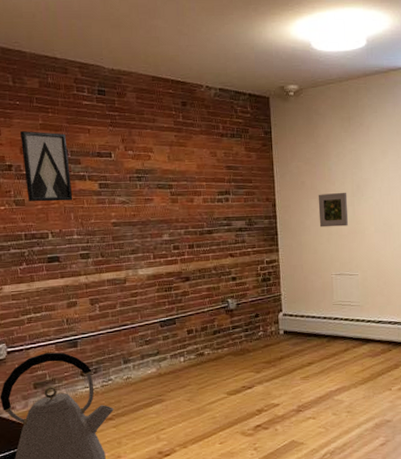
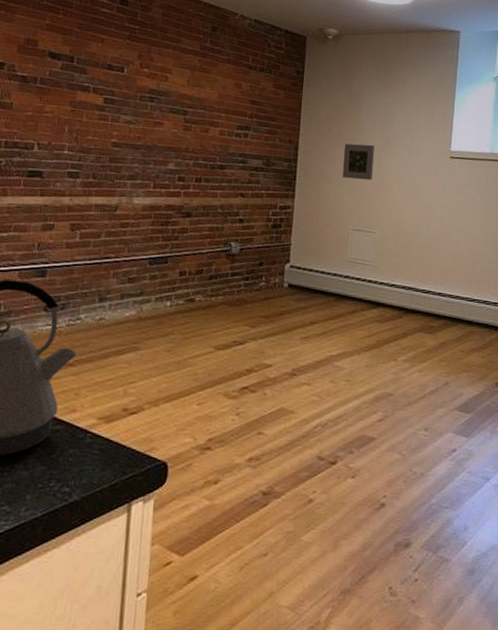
wall art: present [20,131,73,202] -> none [17,28,75,112]

